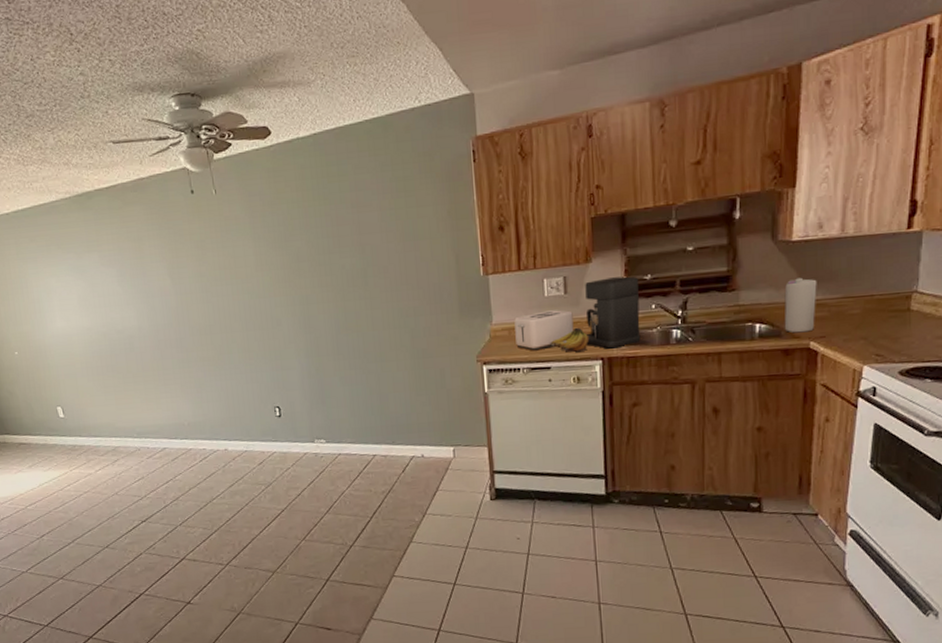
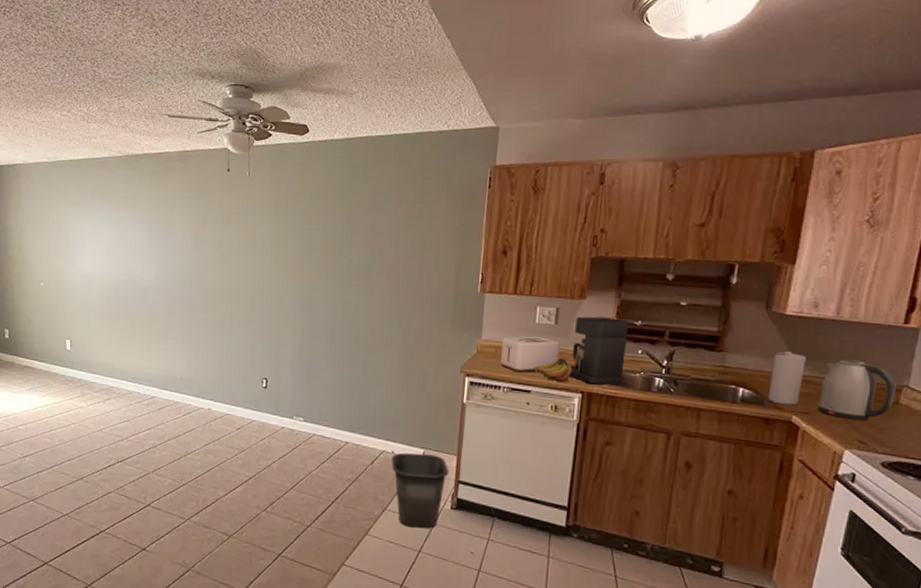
waste bin: none [422,450,483,526] -> present [391,452,449,529]
kettle: none [833,274,906,336] -> present [817,359,896,421]

